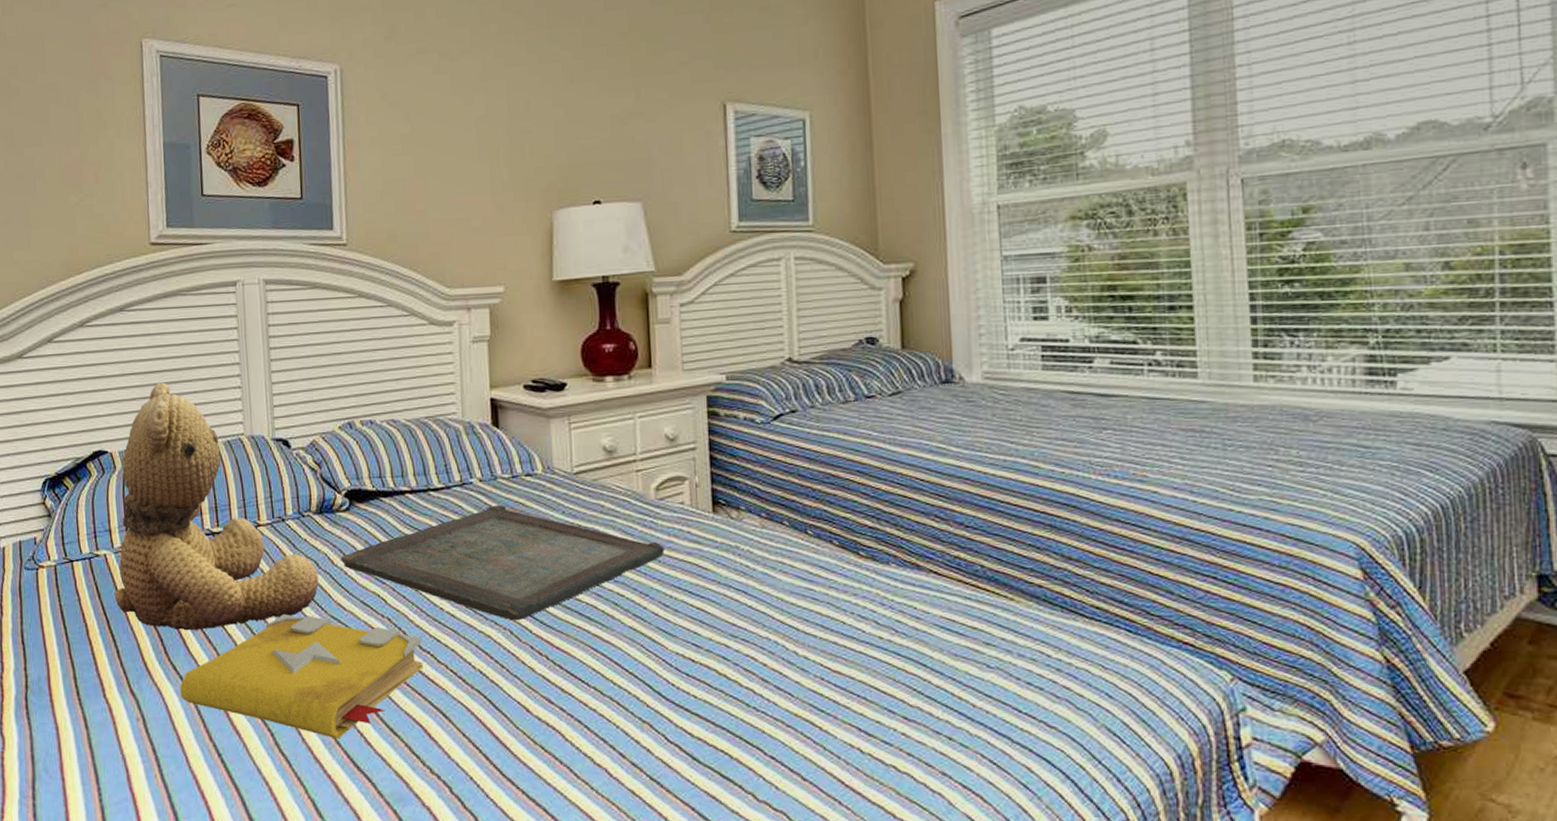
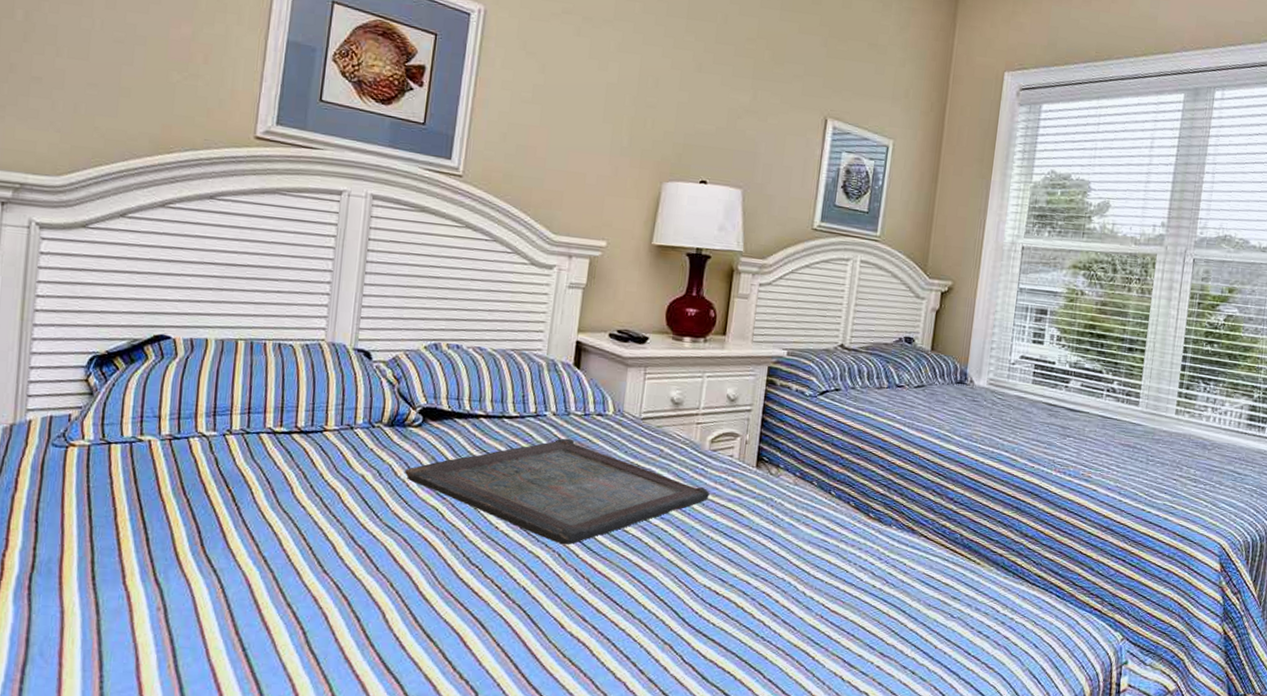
teddy bear: present [114,382,319,631] -> none [153,276,379,526]
spell book: present [180,614,424,739] -> none [211,518,473,642]

